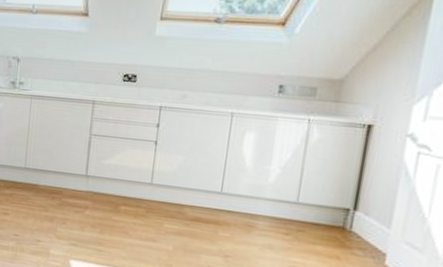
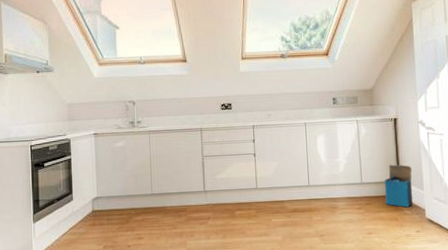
cardboard box: none [327,185,380,247] -> present [385,164,414,208]

